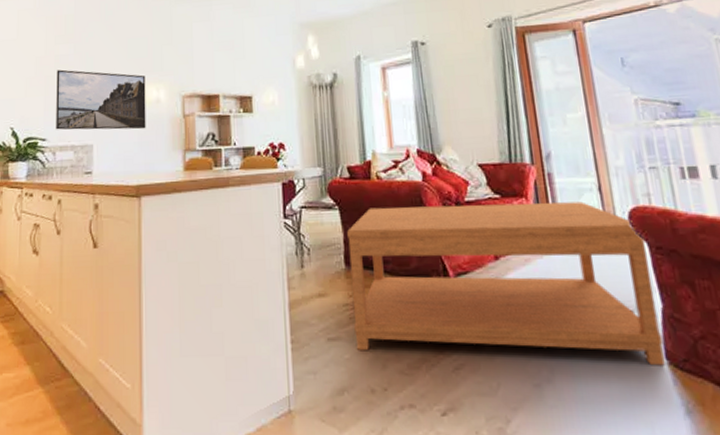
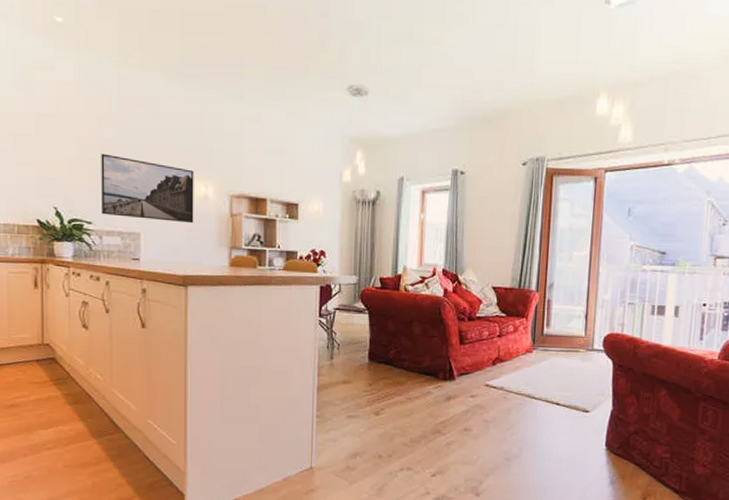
coffee table: present [347,201,665,366] -> none [370,315,612,451]

